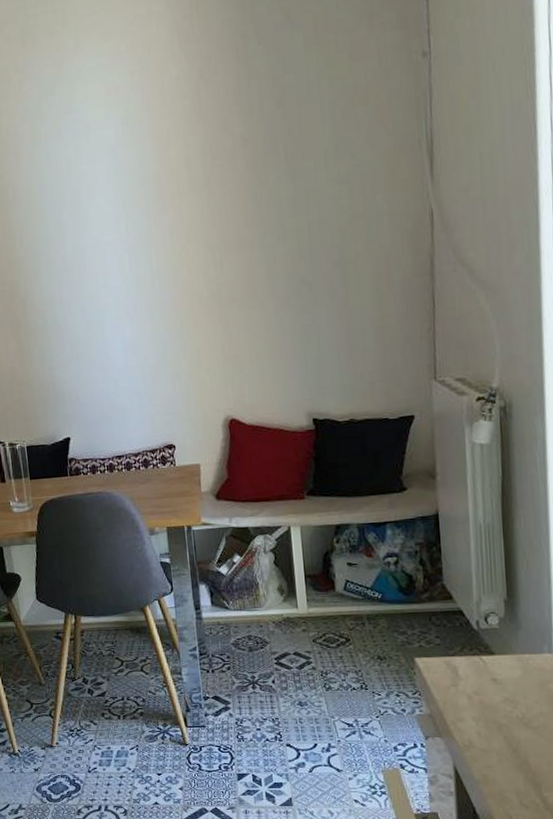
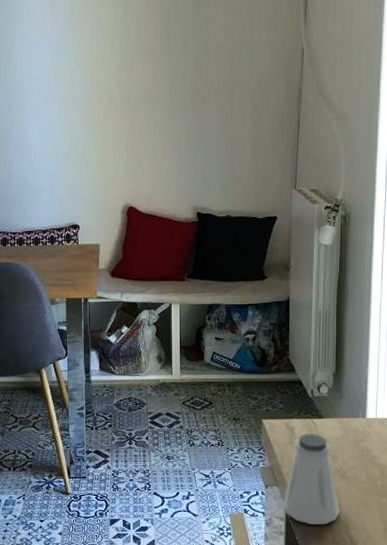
saltshaker: none [449,673,527,784] -> present [283,433,340,525]

